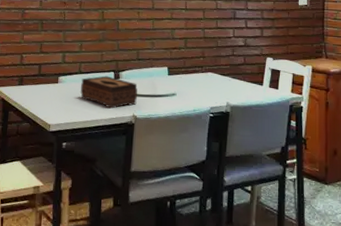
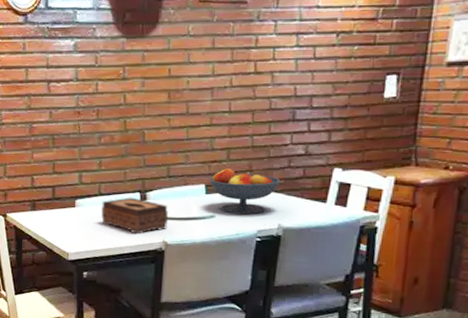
fruit bowl: none [171,54,227,94] -> present [209,169,281,215]

